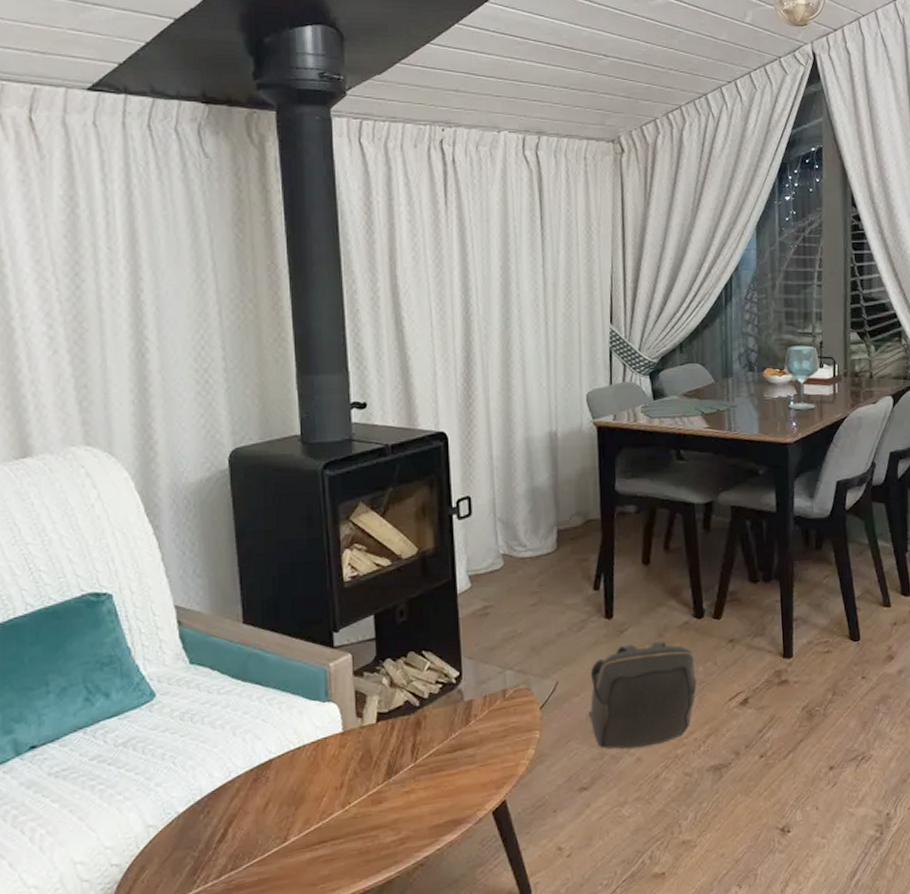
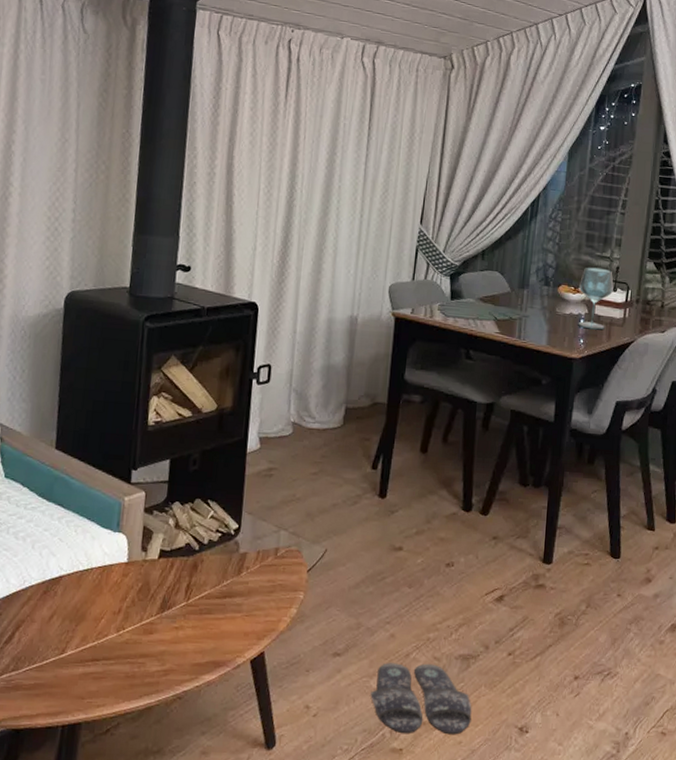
backpack: present [588,640,697,749] -> none [351,525,457,625]
slippers: none [624,780,731,857] -> present [370,663,472,735]

